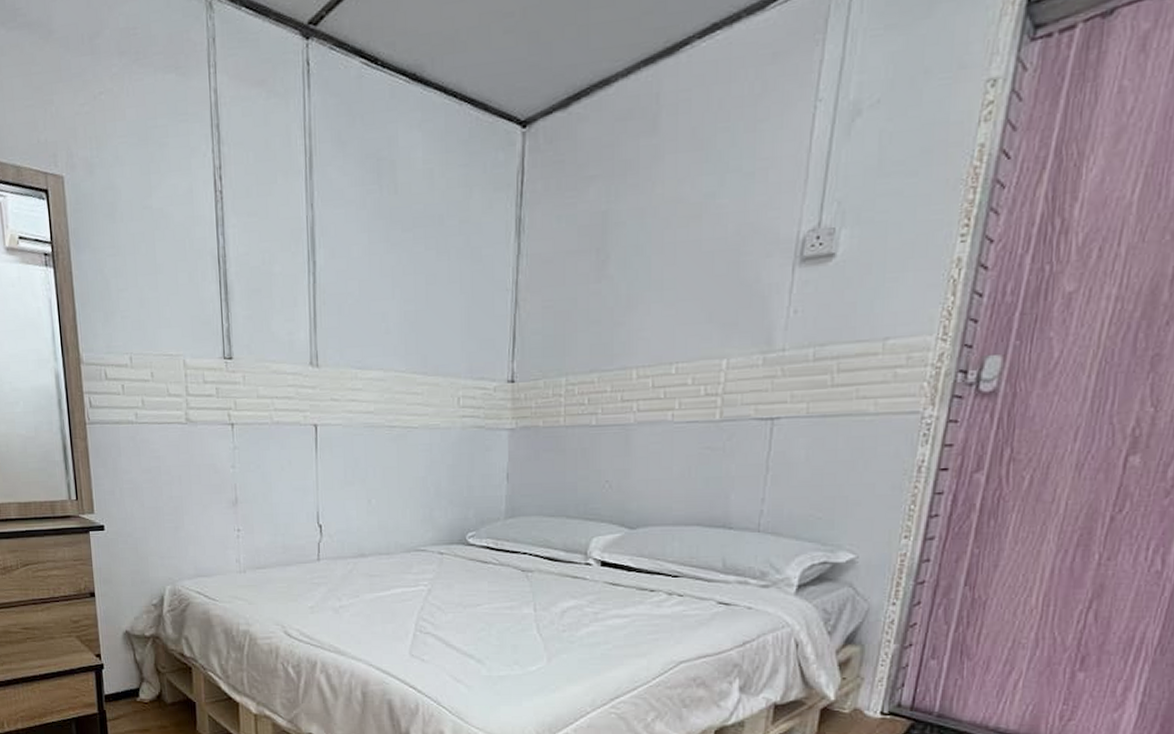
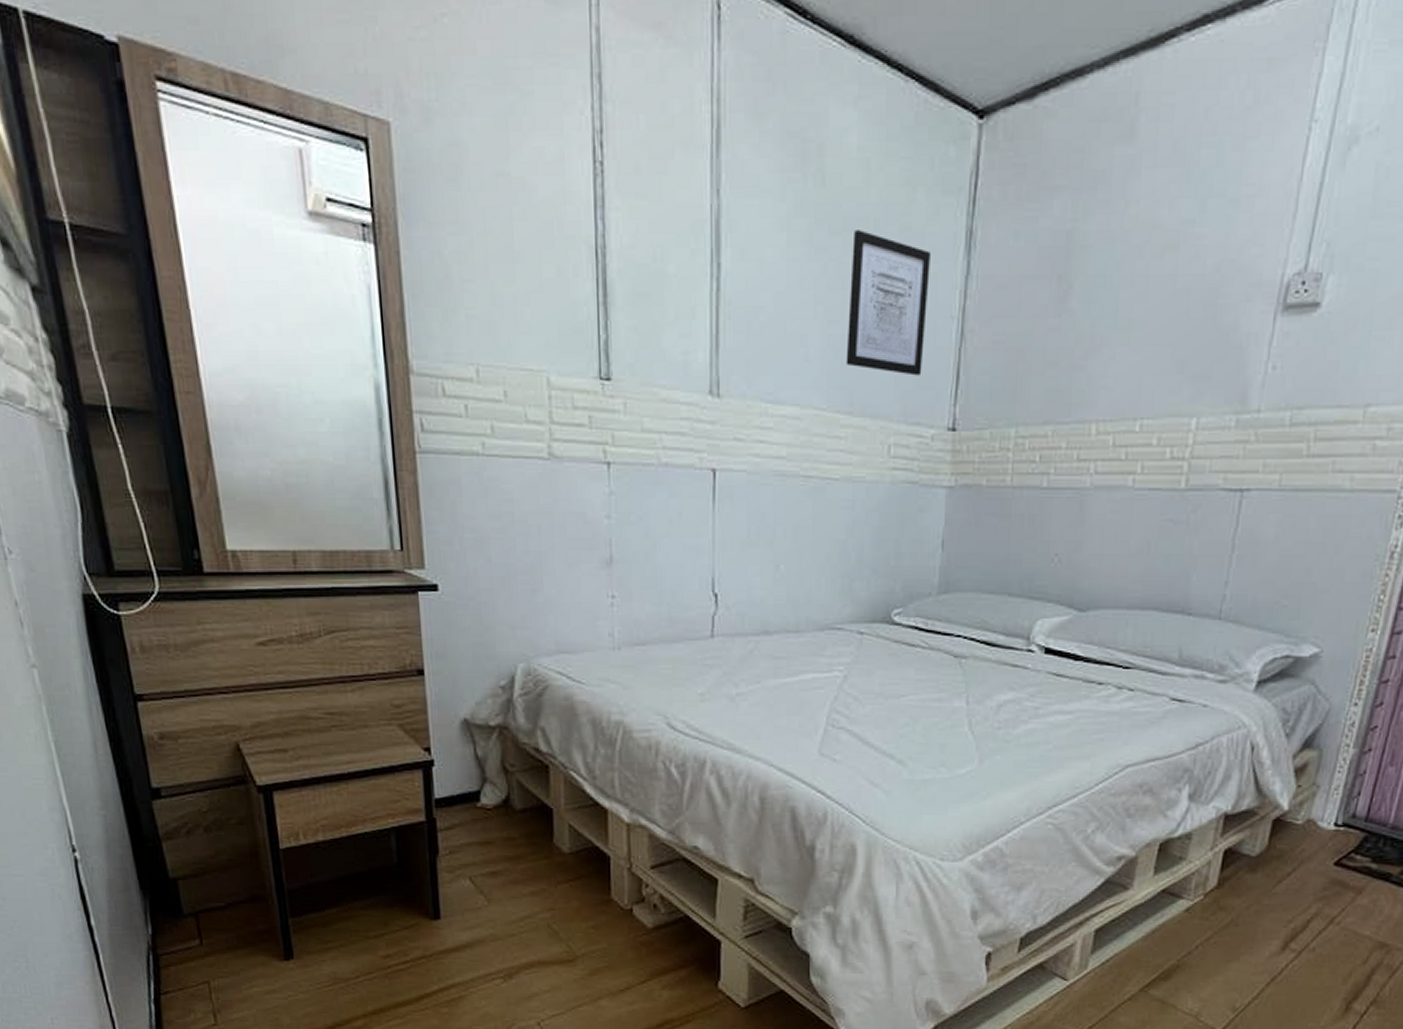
wall art: none [419,225,487,340] -> present [846,230,930,376]

